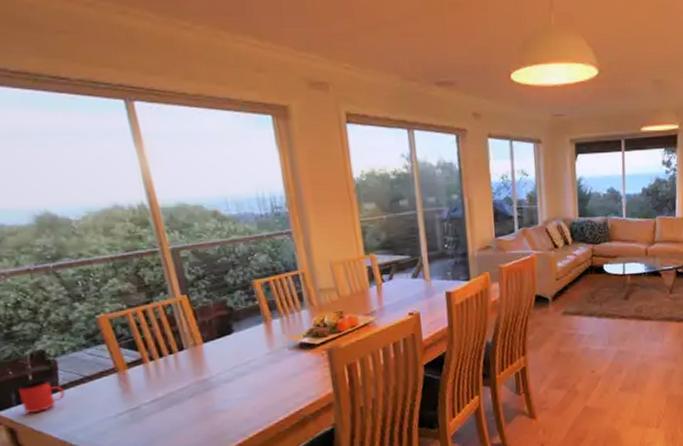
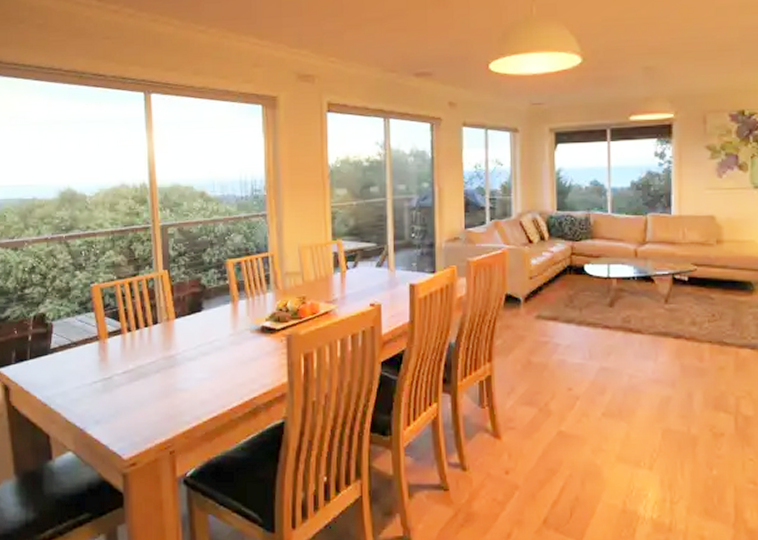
cup: present [18,380,65,413] -> none [18,341,54,372]

